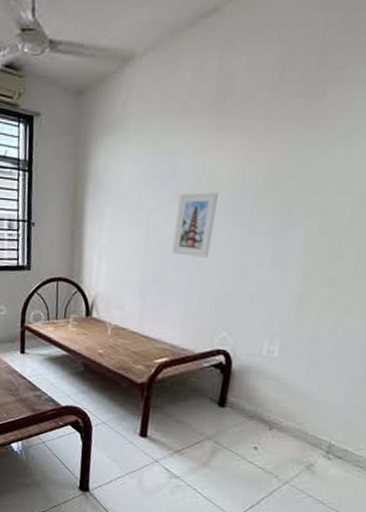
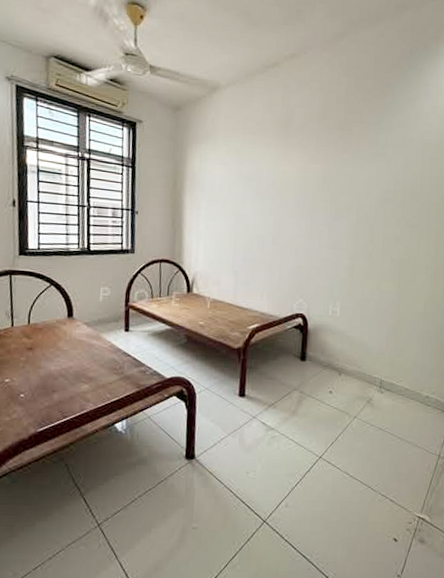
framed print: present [172,191,218,258] -> none [257,190,288,241]

